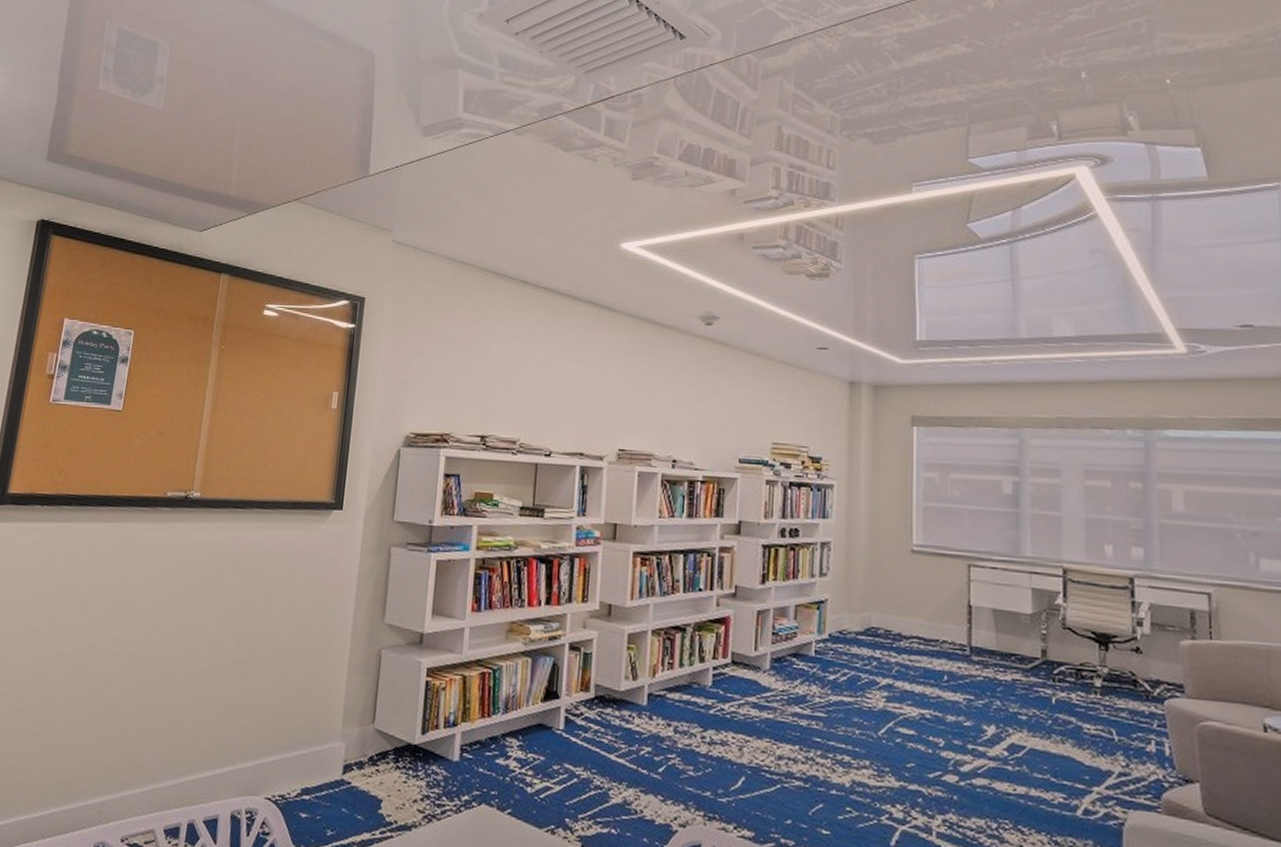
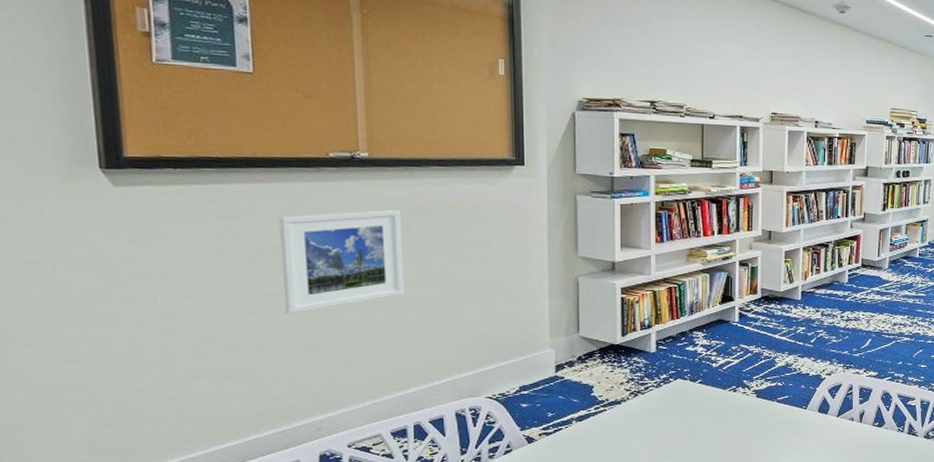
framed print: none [98,555,219,670] -> present [278,209,405,315]

